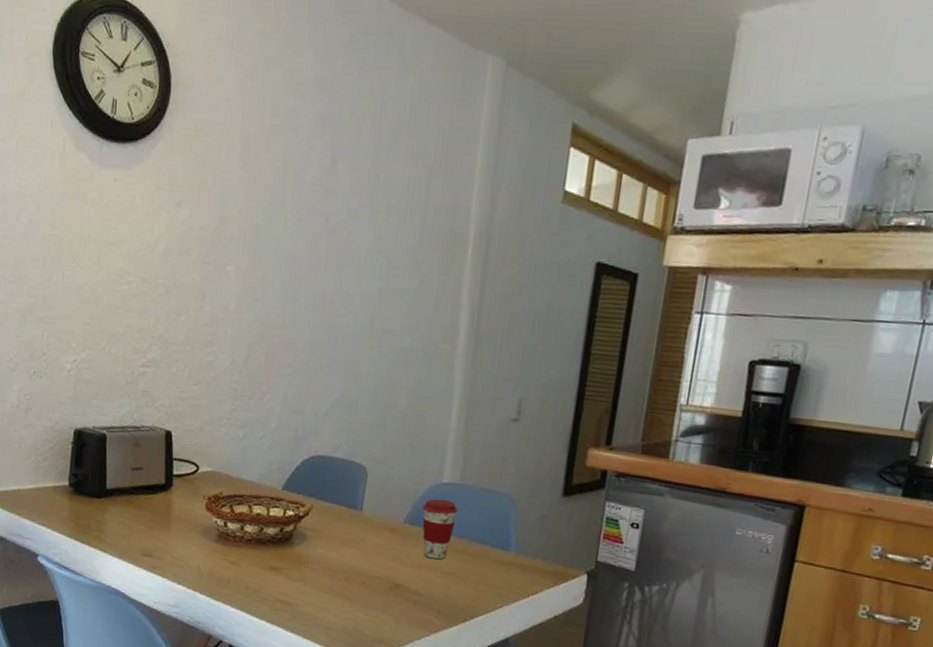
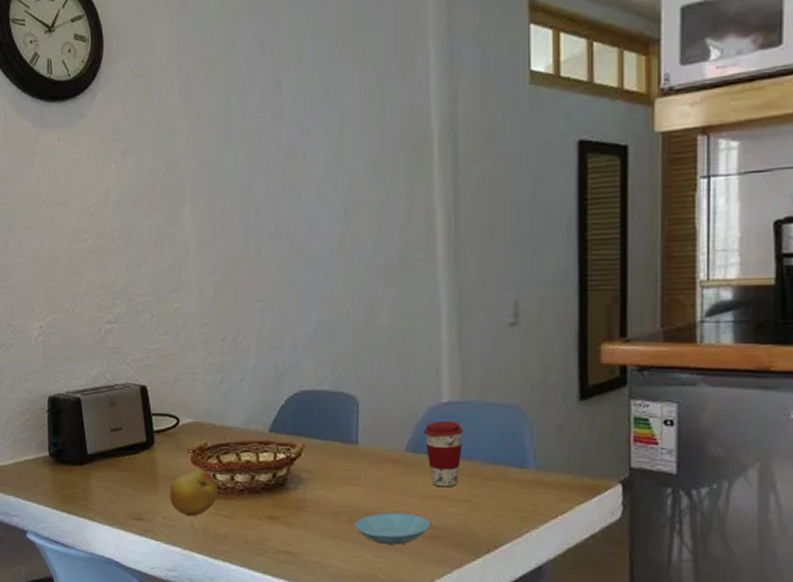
fruit: none [181,515,228,559] -> present [169,469,218,517]
saucer: none [348,575,416,606] -> present [354,513,430,545]

